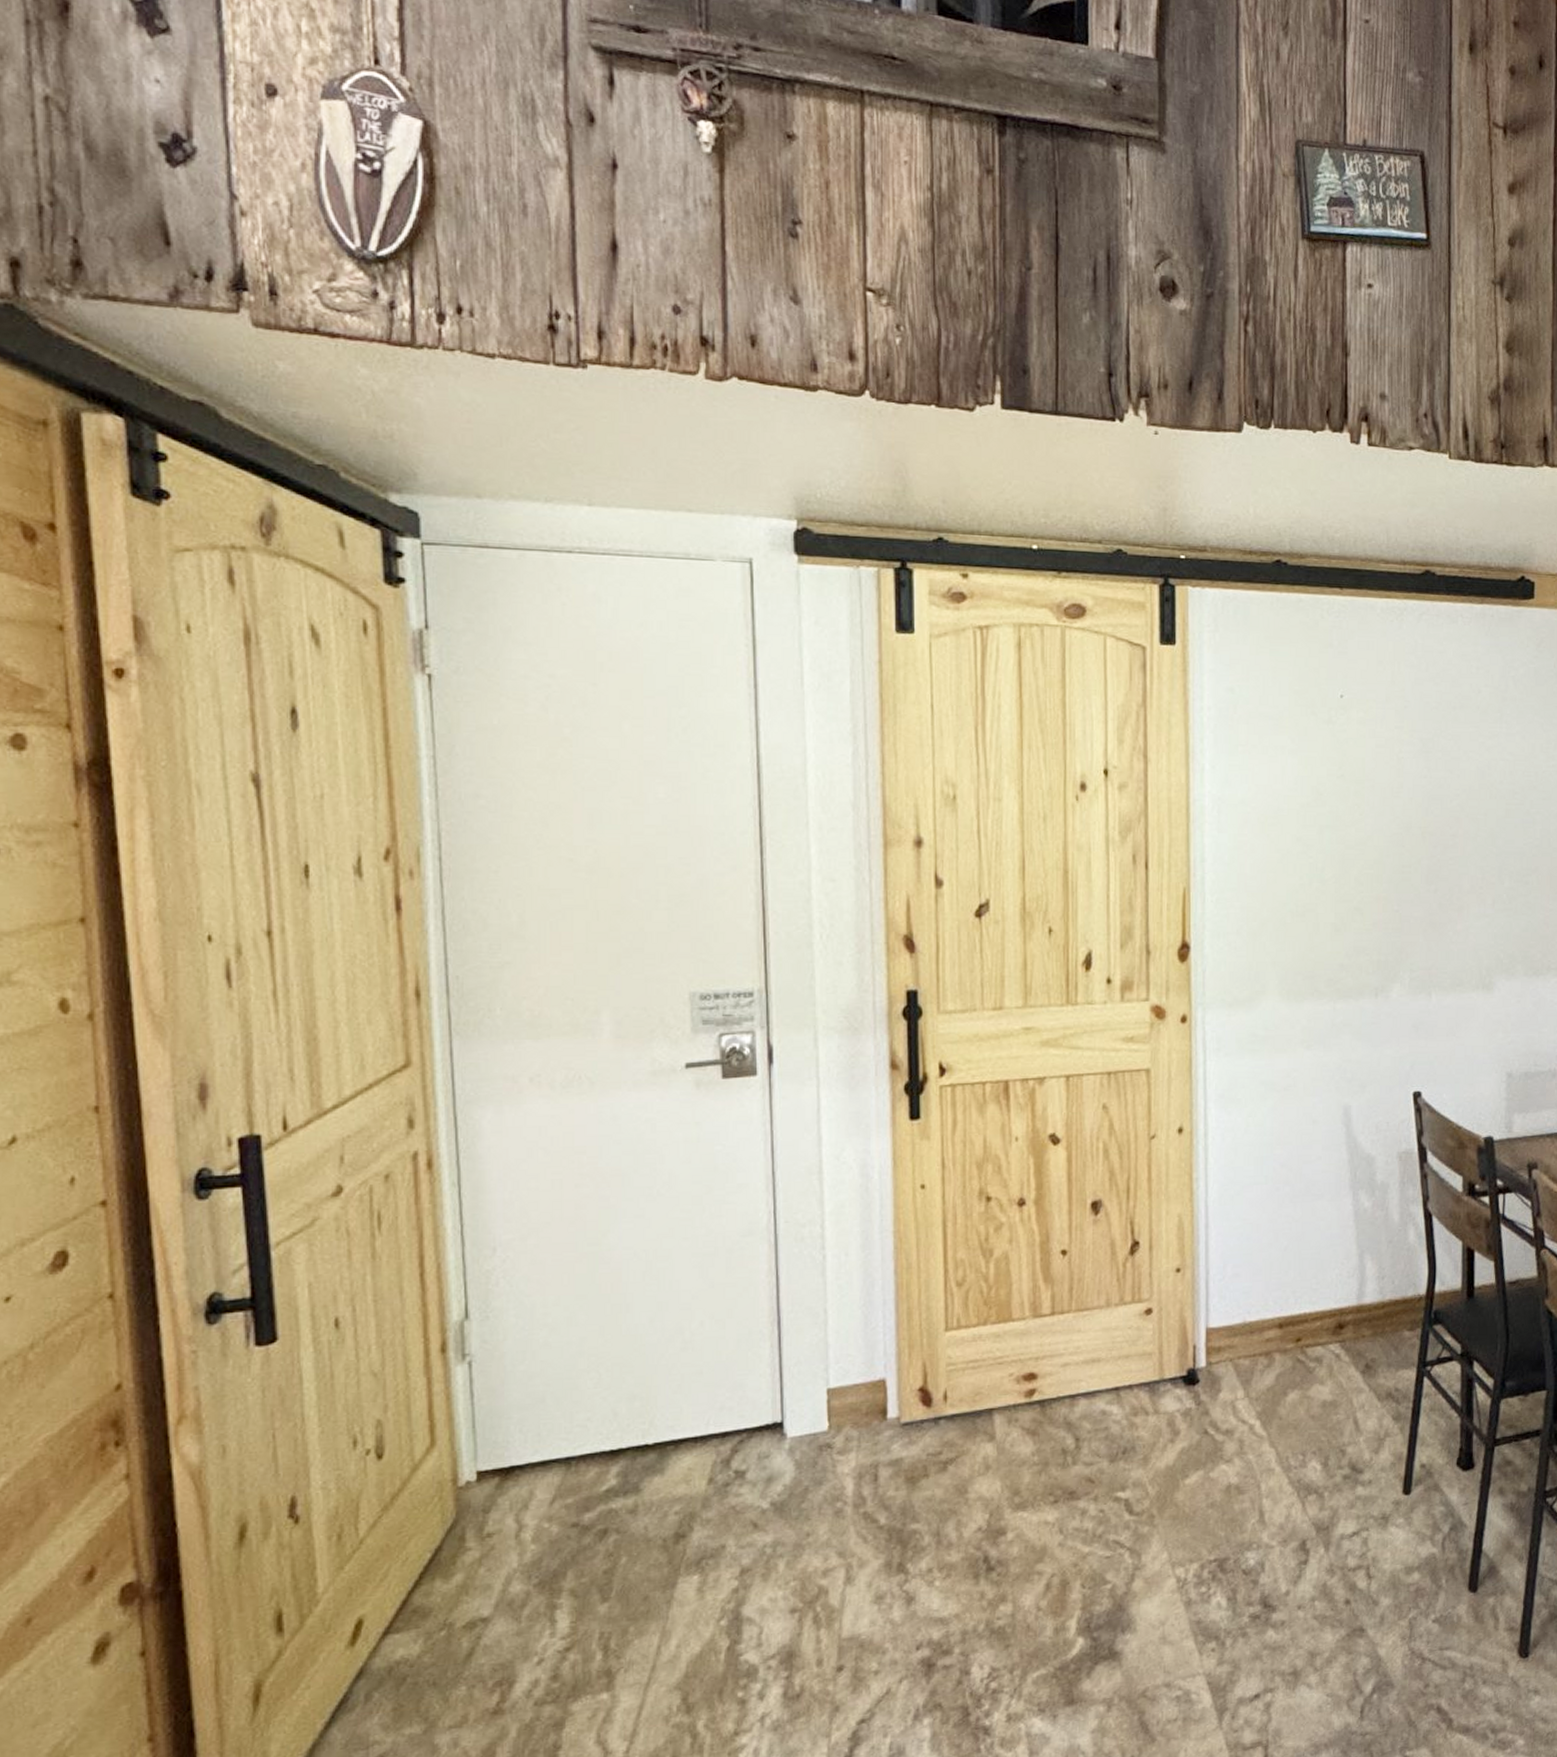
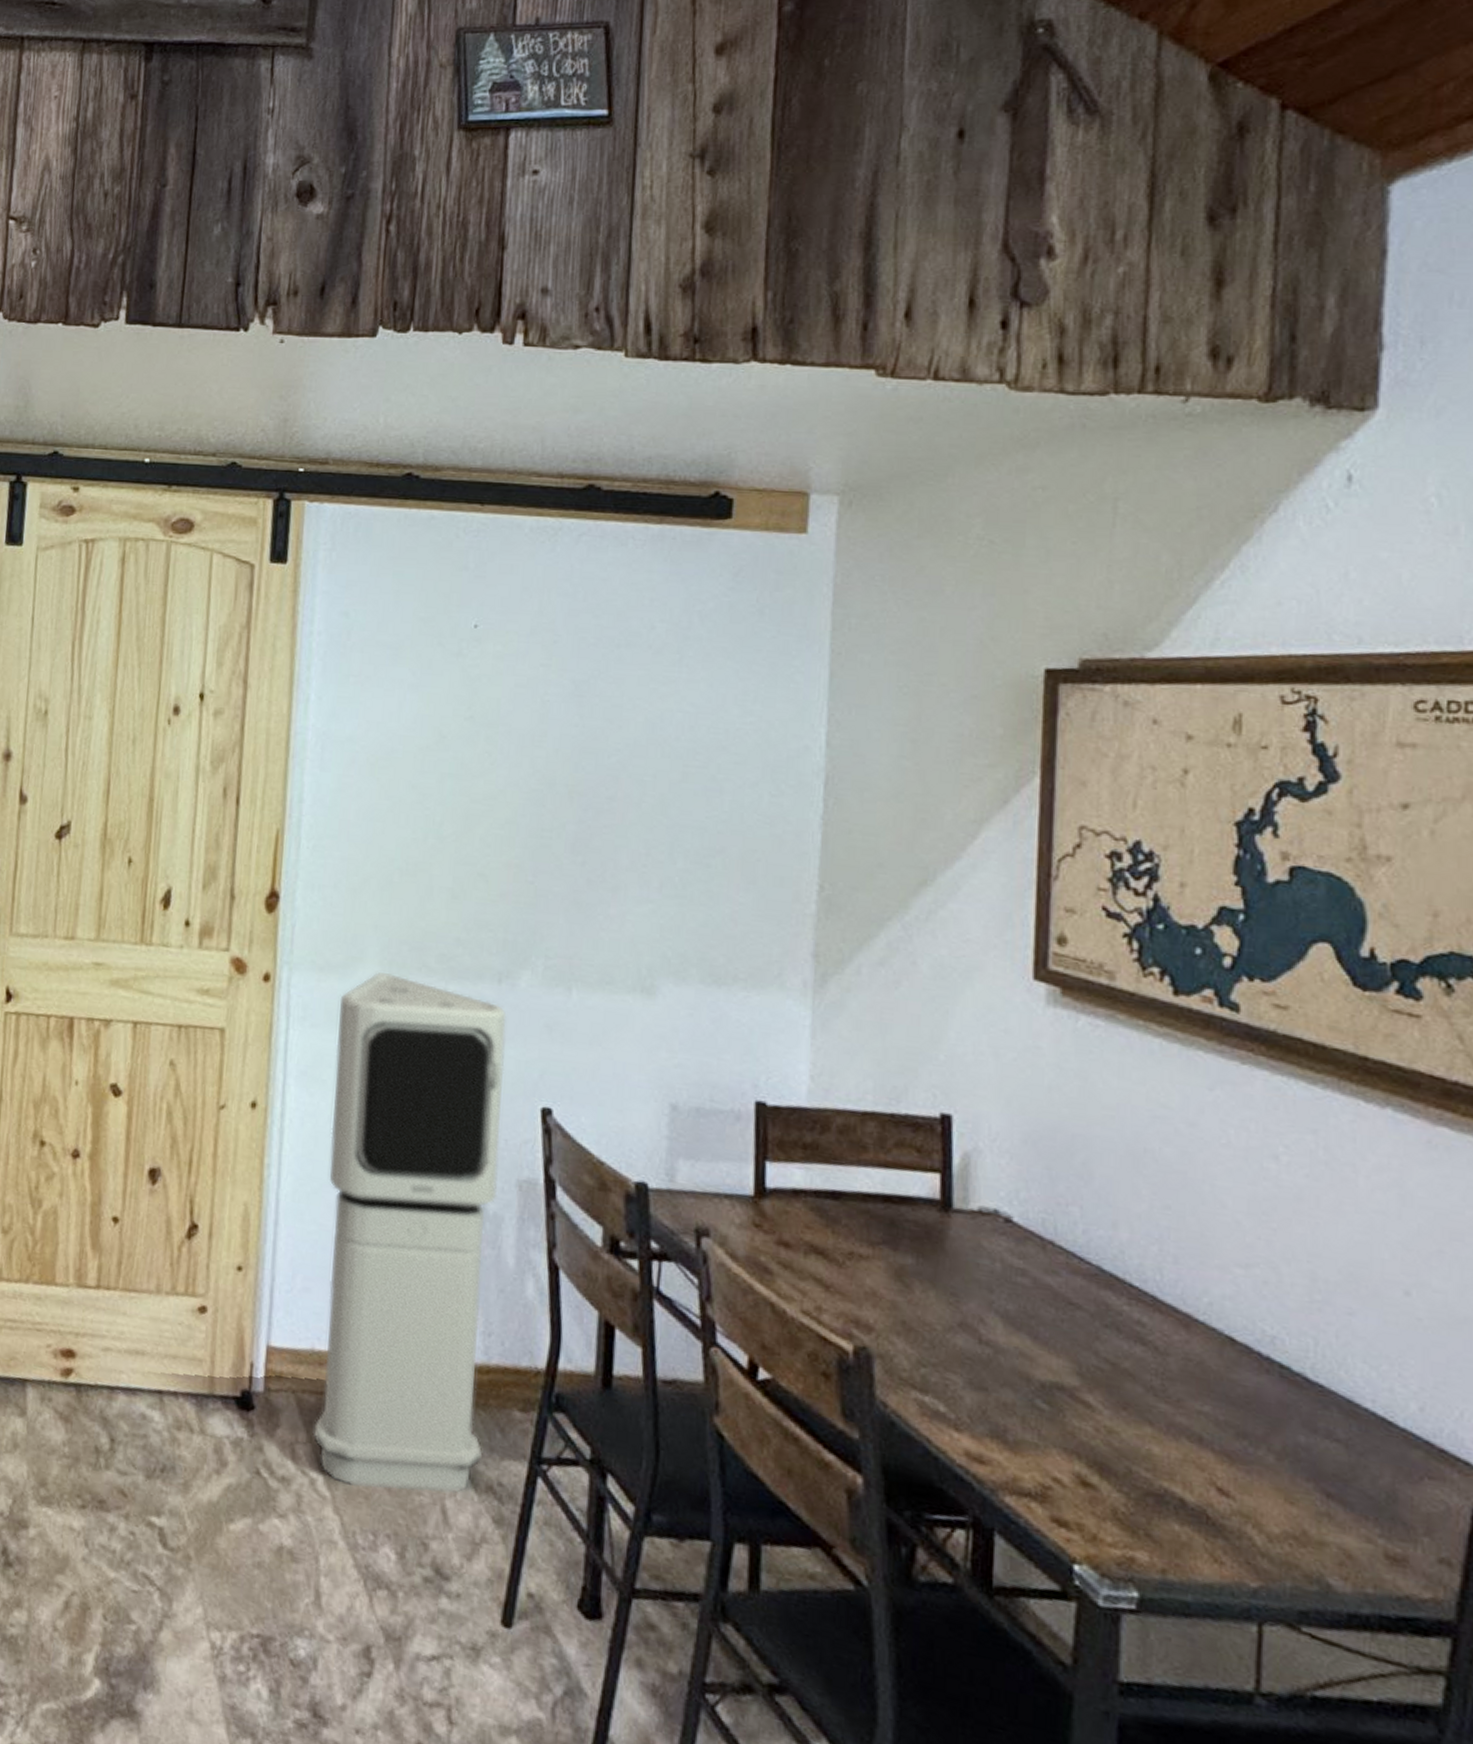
air purifier: none [1247,1000,1384,1423] -> present [312,972,507,1493]

